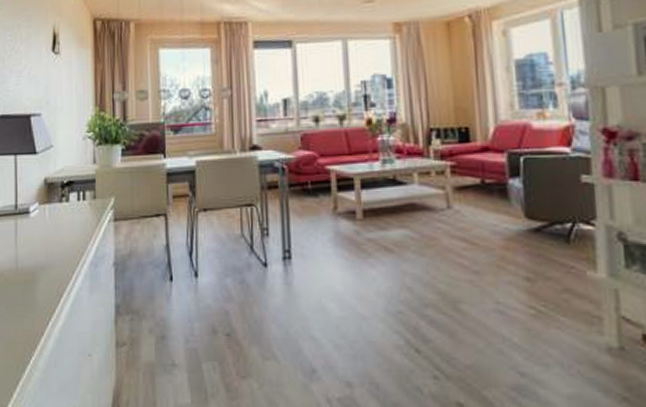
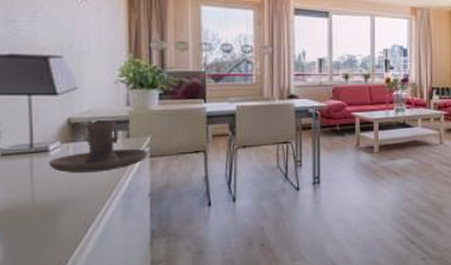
candle holder: none [29,180,112,236] -> present [48,120,148,173]

